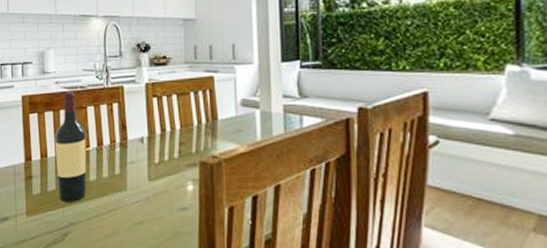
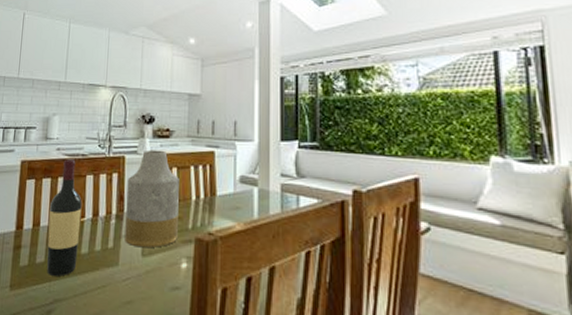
vase: none [128,78,182,173] -> present [125,150,179,248]

